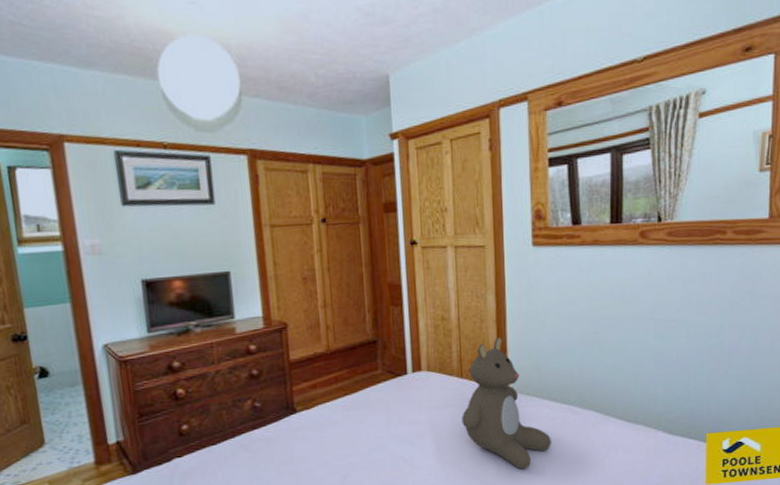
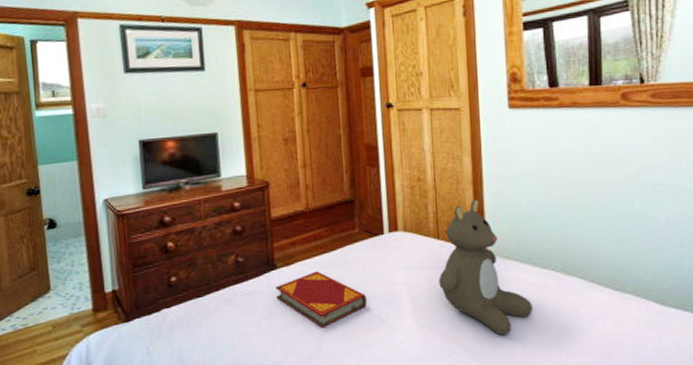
hardback book: none [295,413,390,470] -> present [276,271,367,327]

